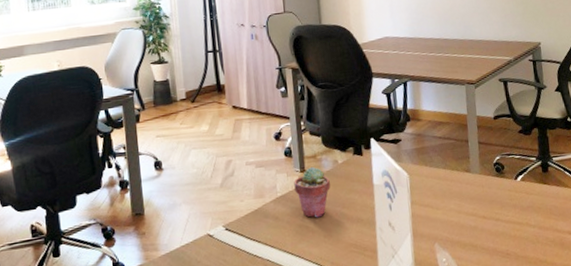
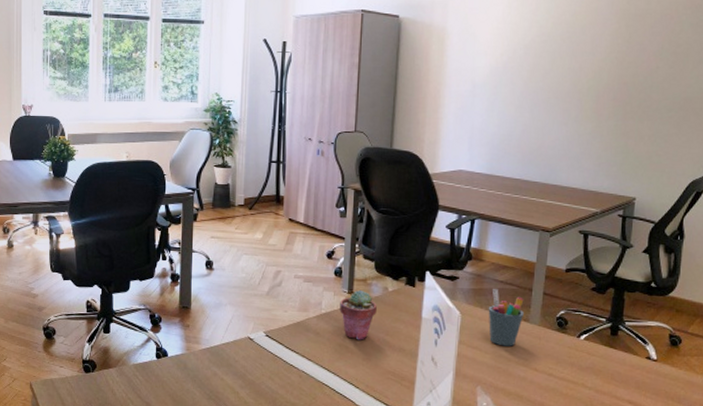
pen holder: none [432,144,465,200] -> present [488,288,525,347]

